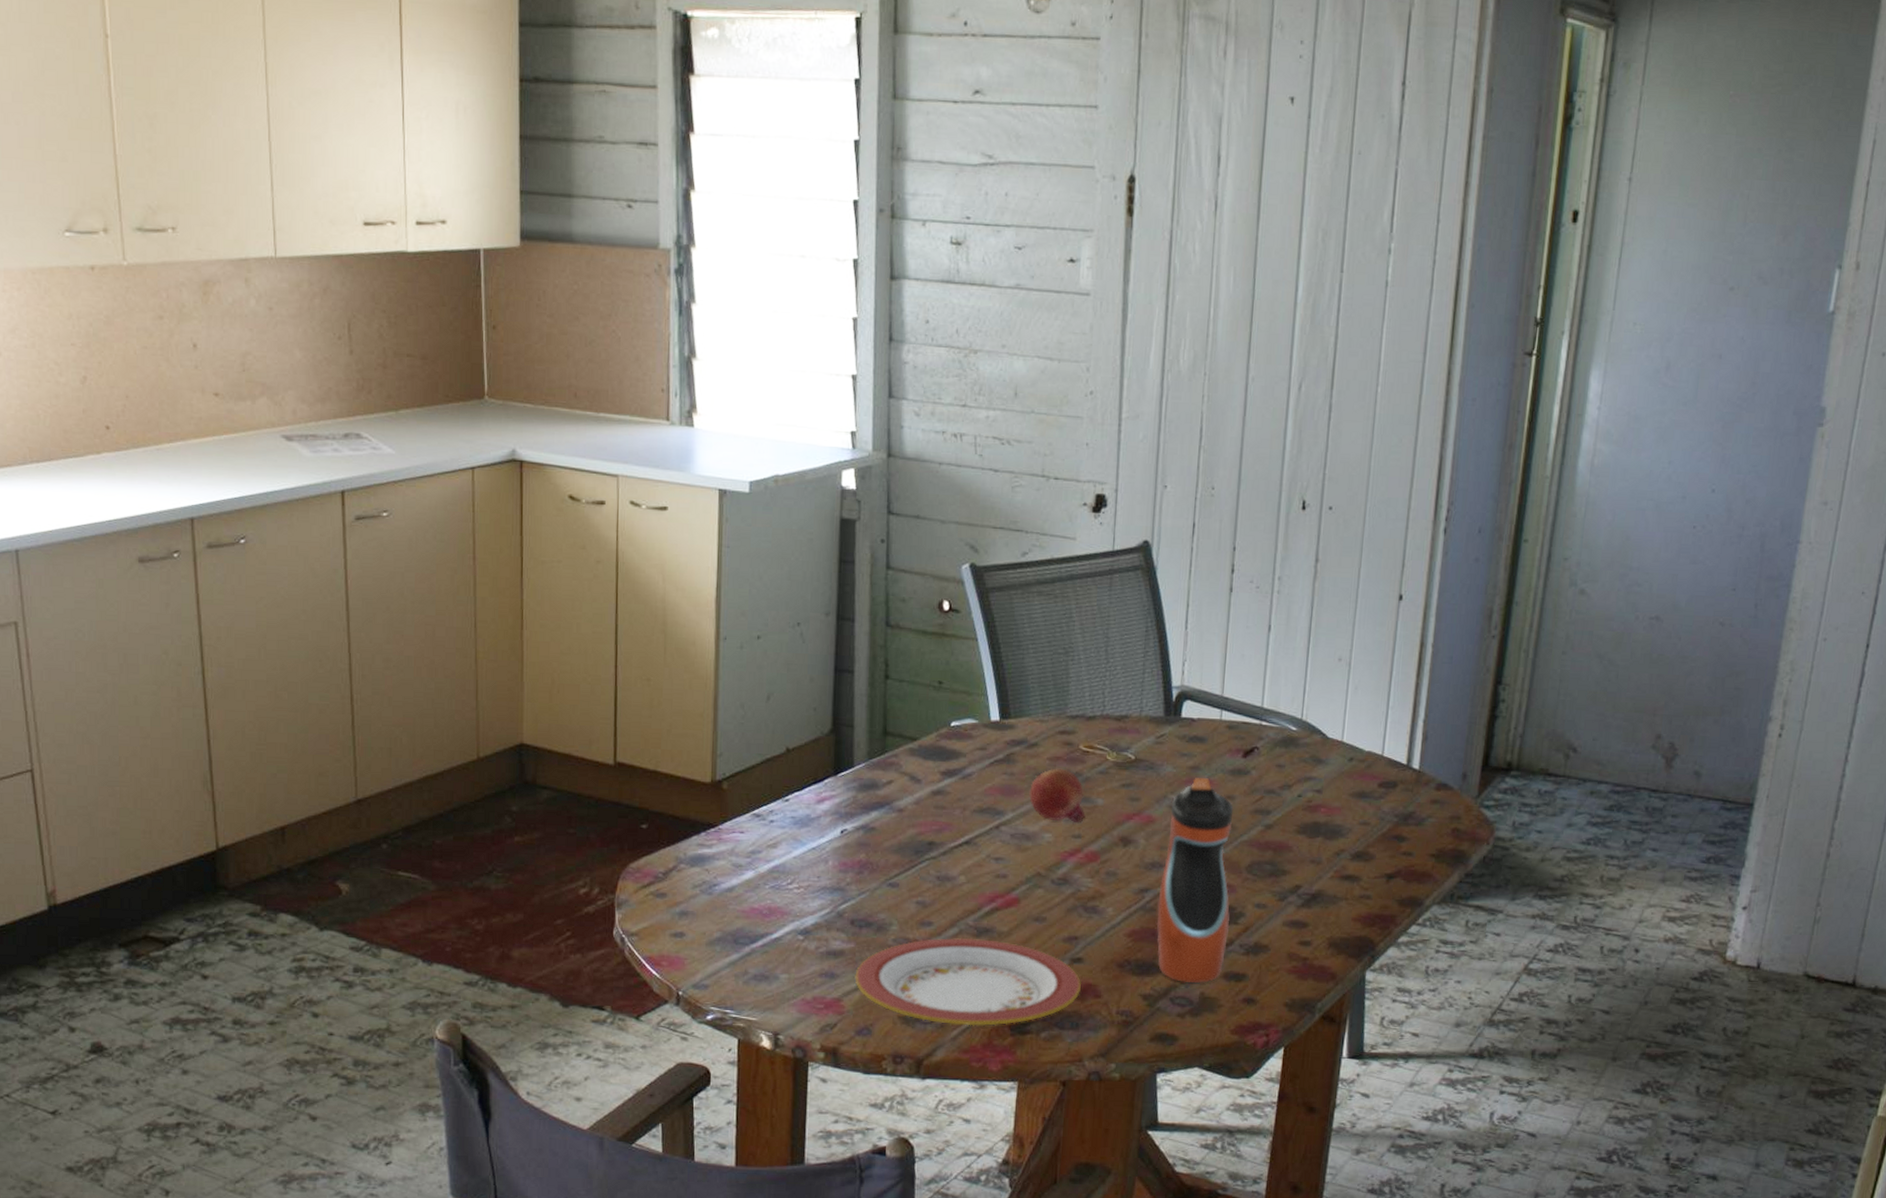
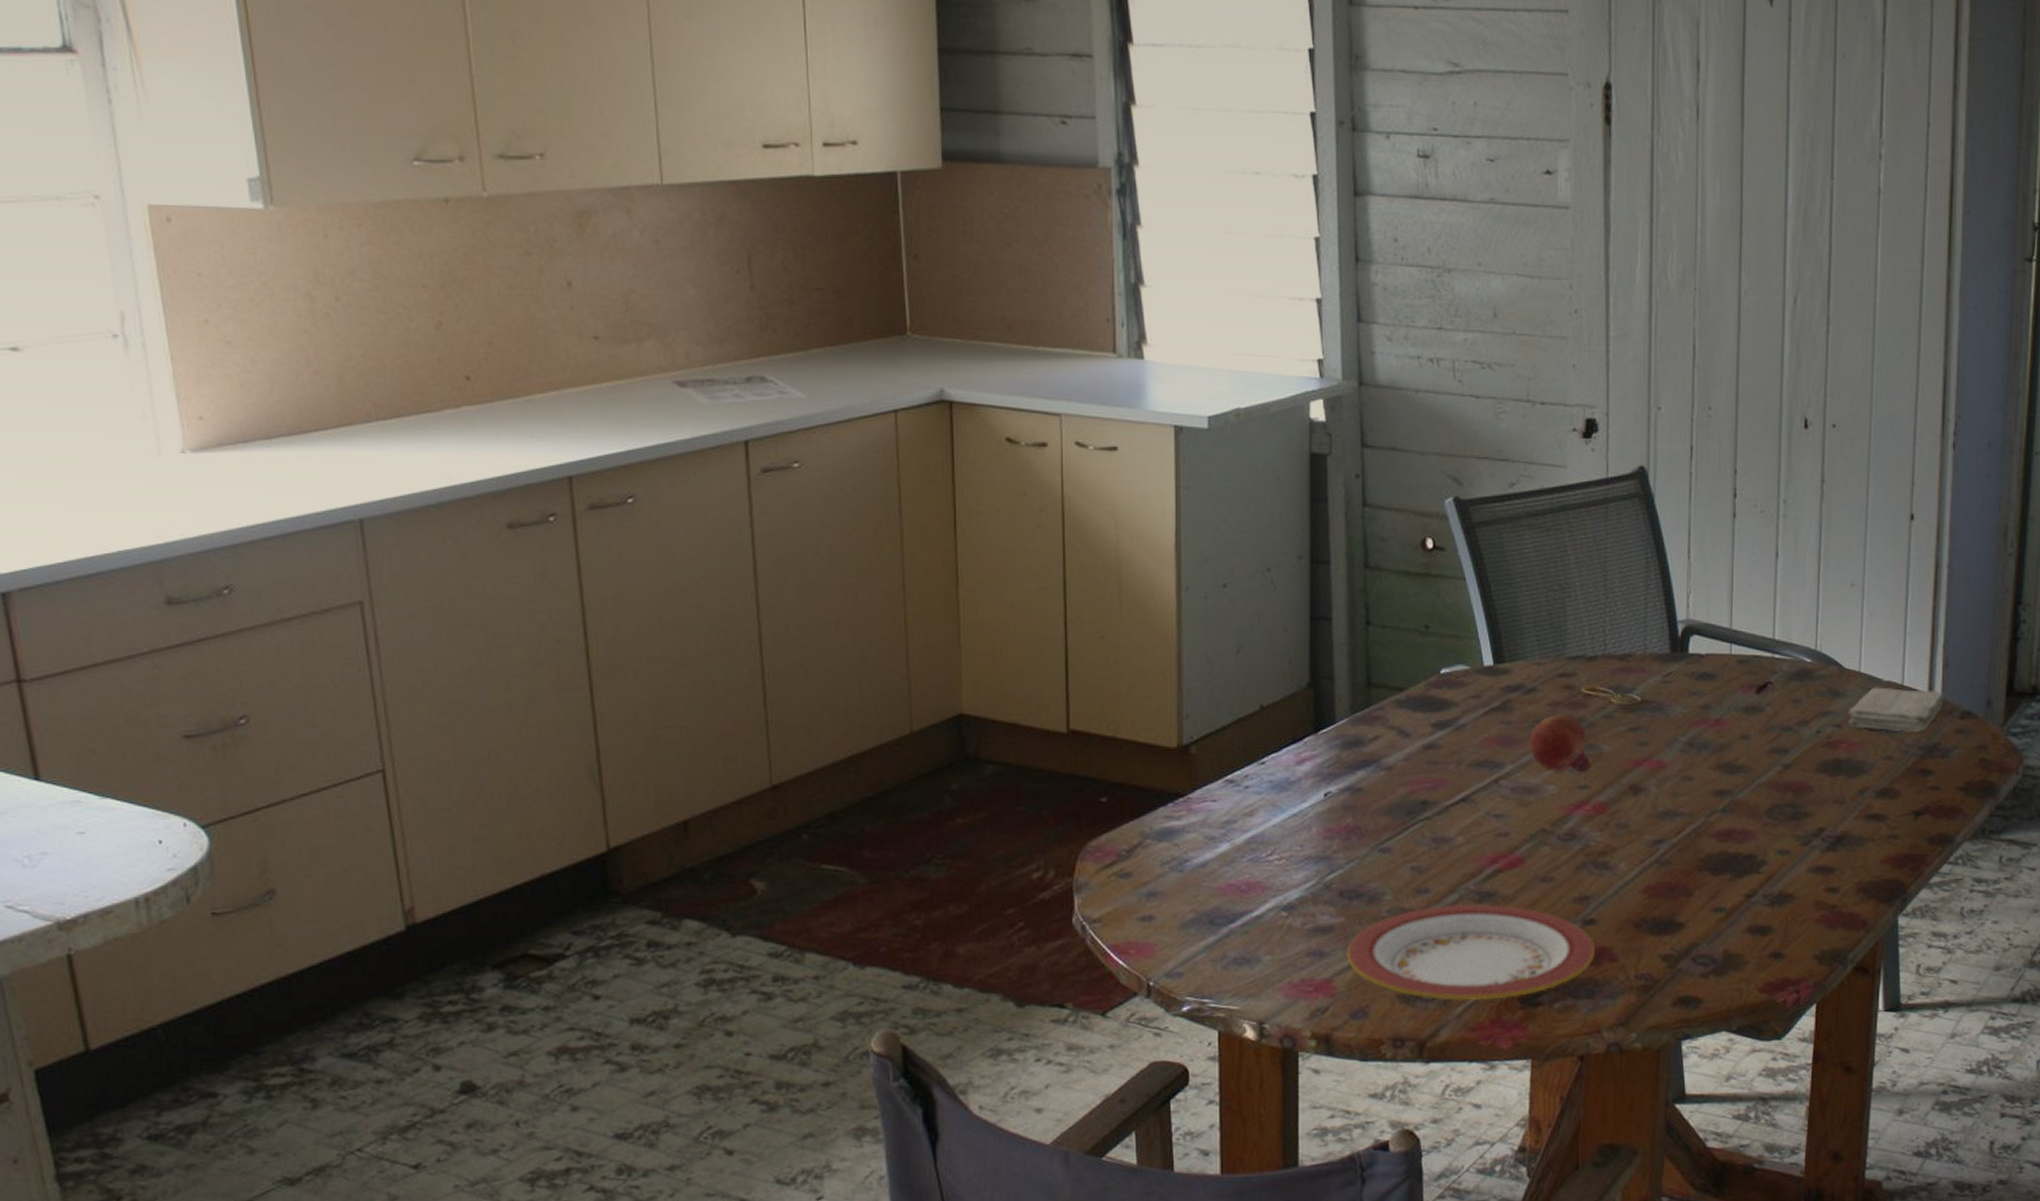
water bottle: present [1156,778,1234,983] -> none [1673,718,1752,939]
washcloth: none [1329,756,1421,801] -> present [1848,687,1943,733]

